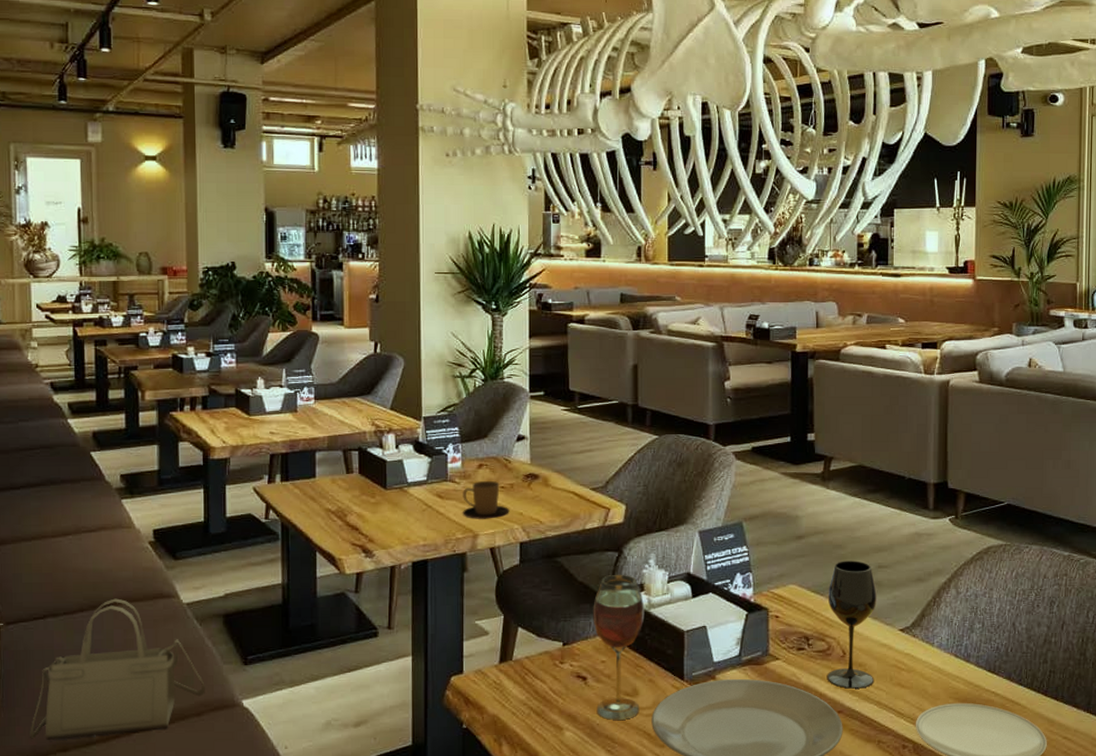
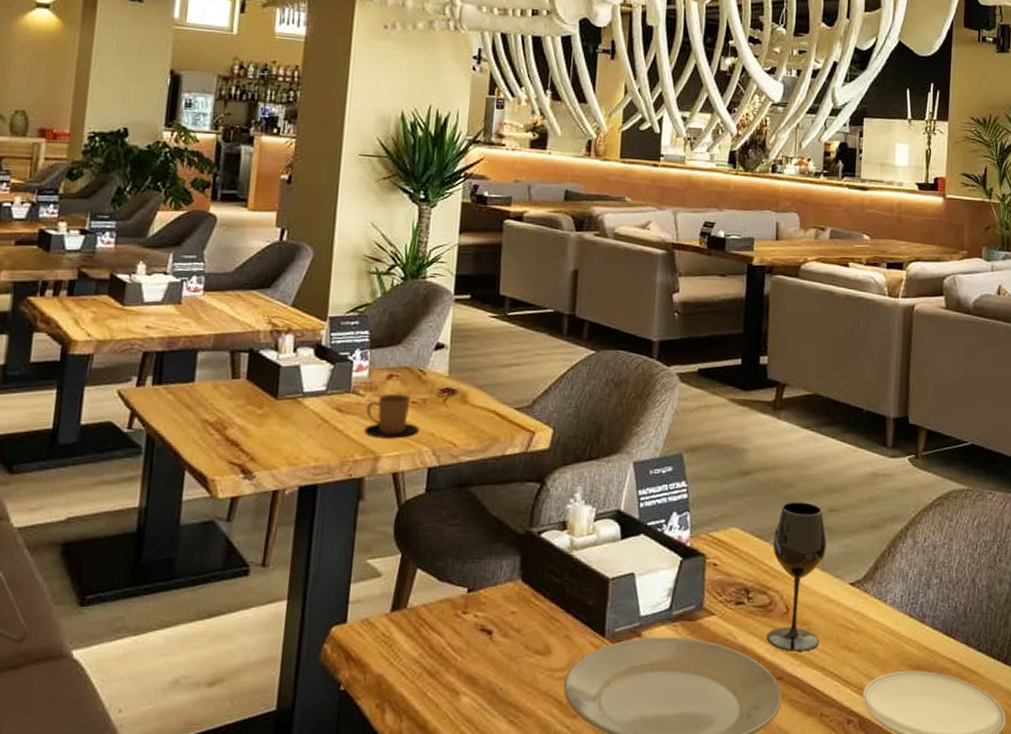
wineglass: present [593,574,645,720] -> none [500,509,566,683]

